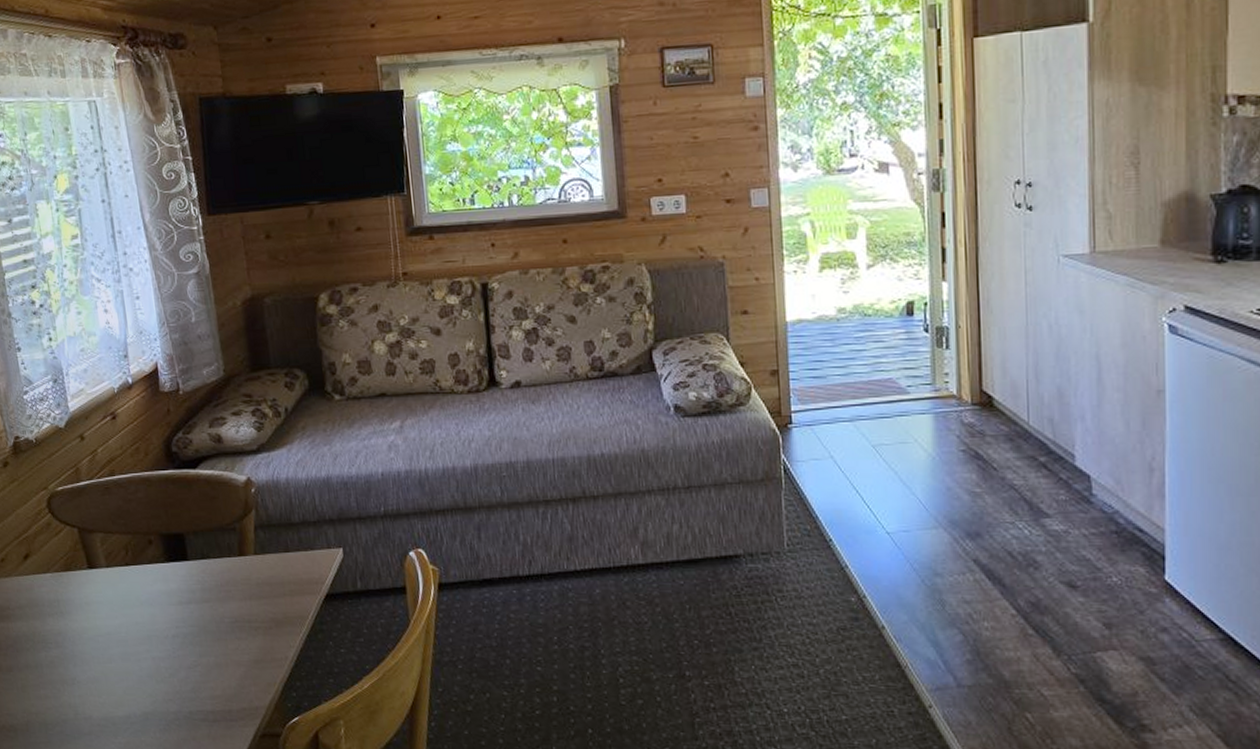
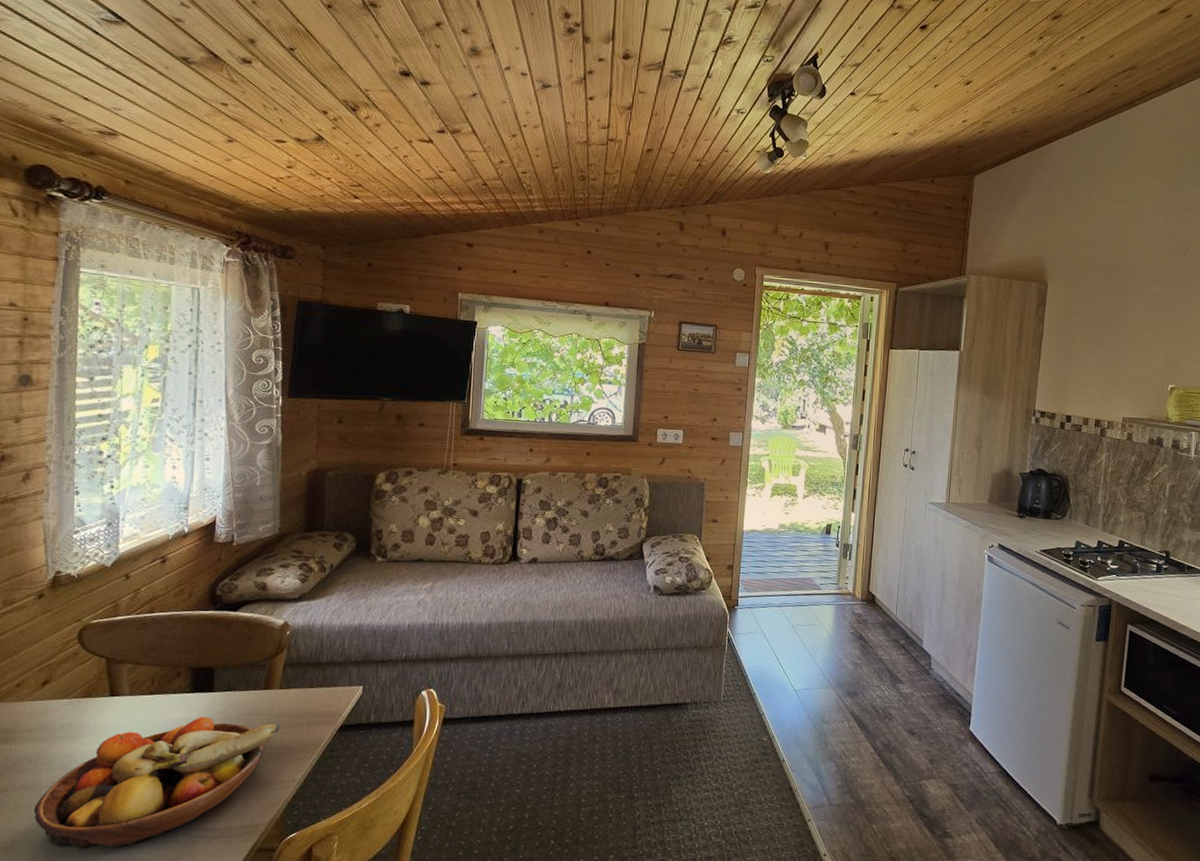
fruit bowl: none [39,588,263,732] -> present [33,716,280,849]

